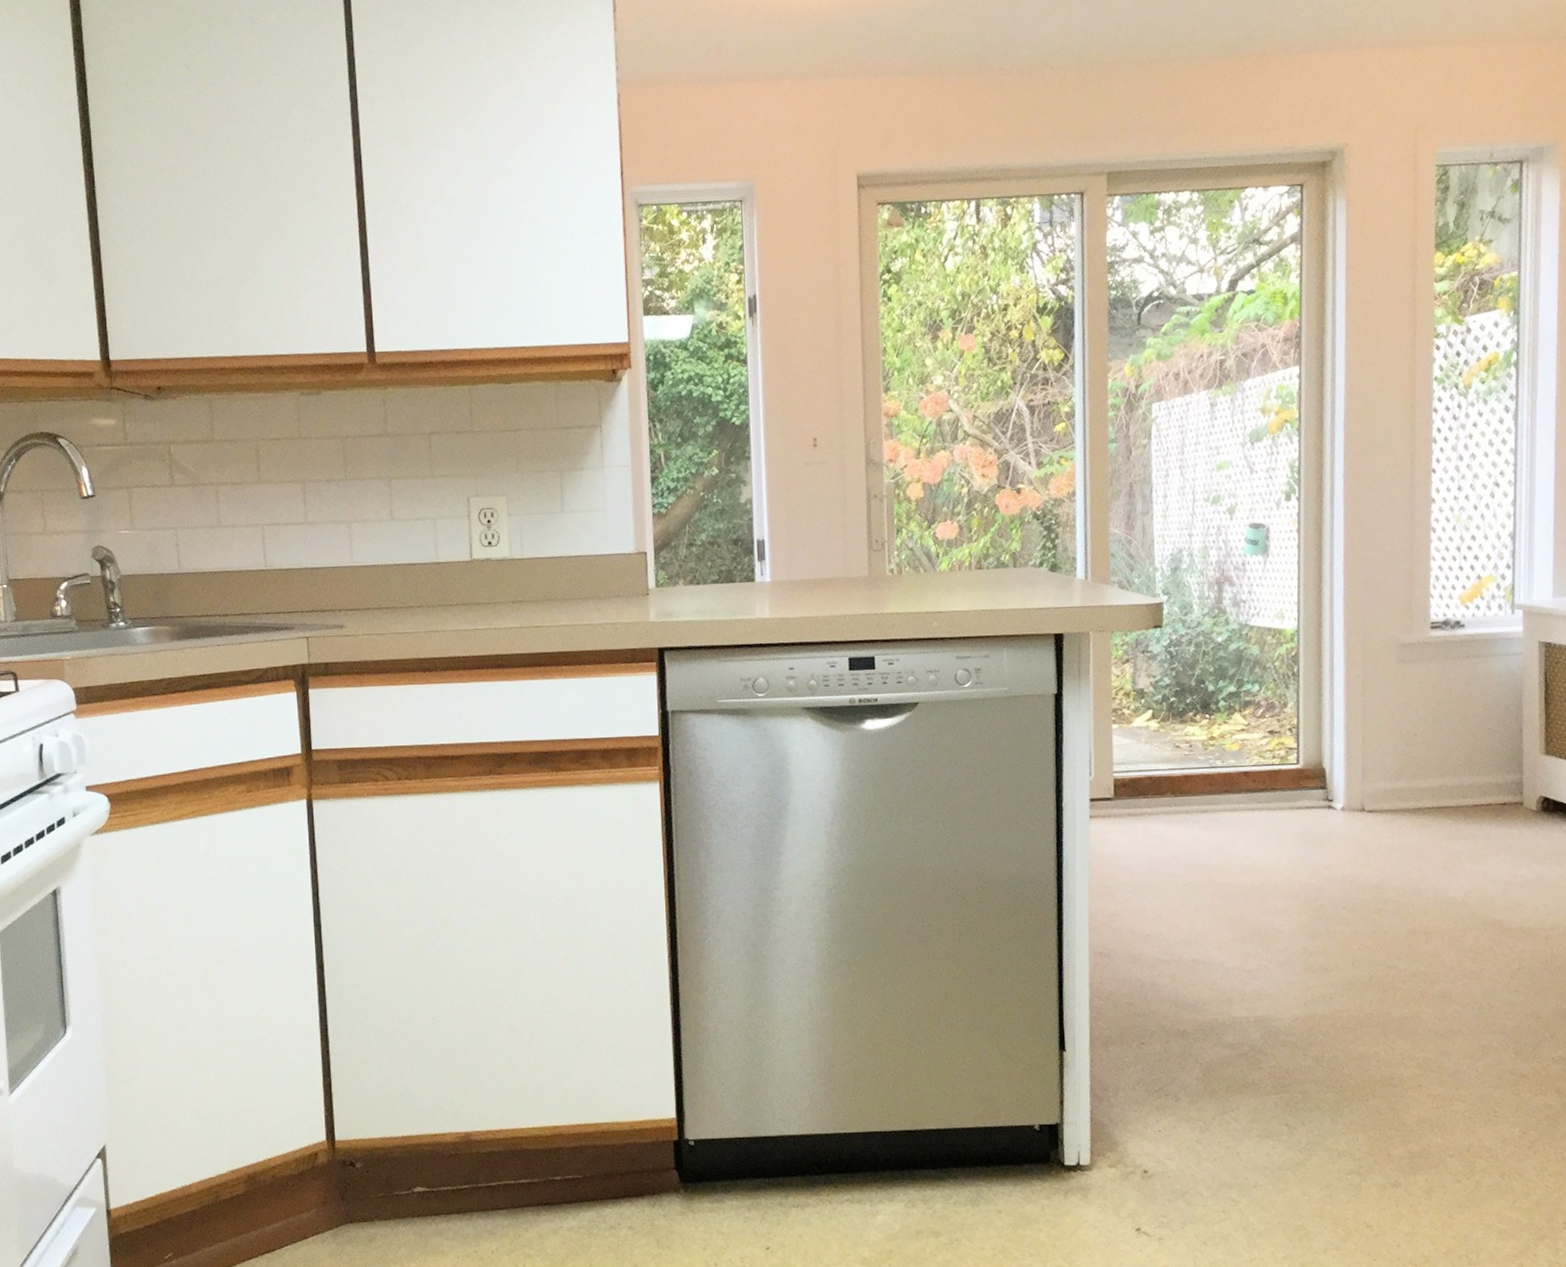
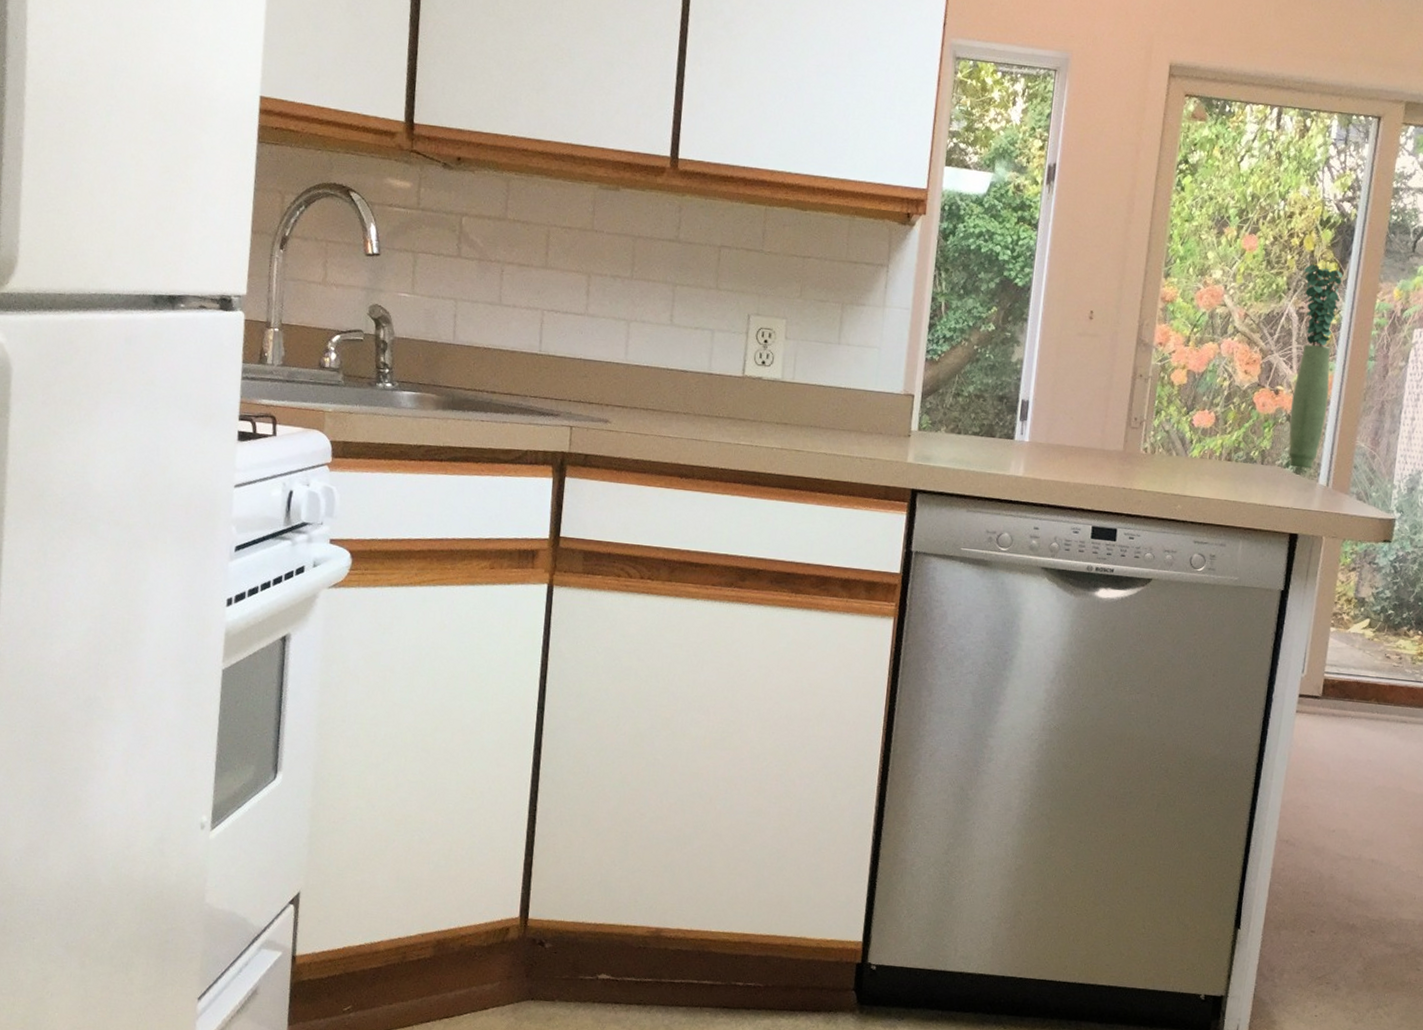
vase: none [1028,346,1074,565] -> present [1288,256,1343,469]

